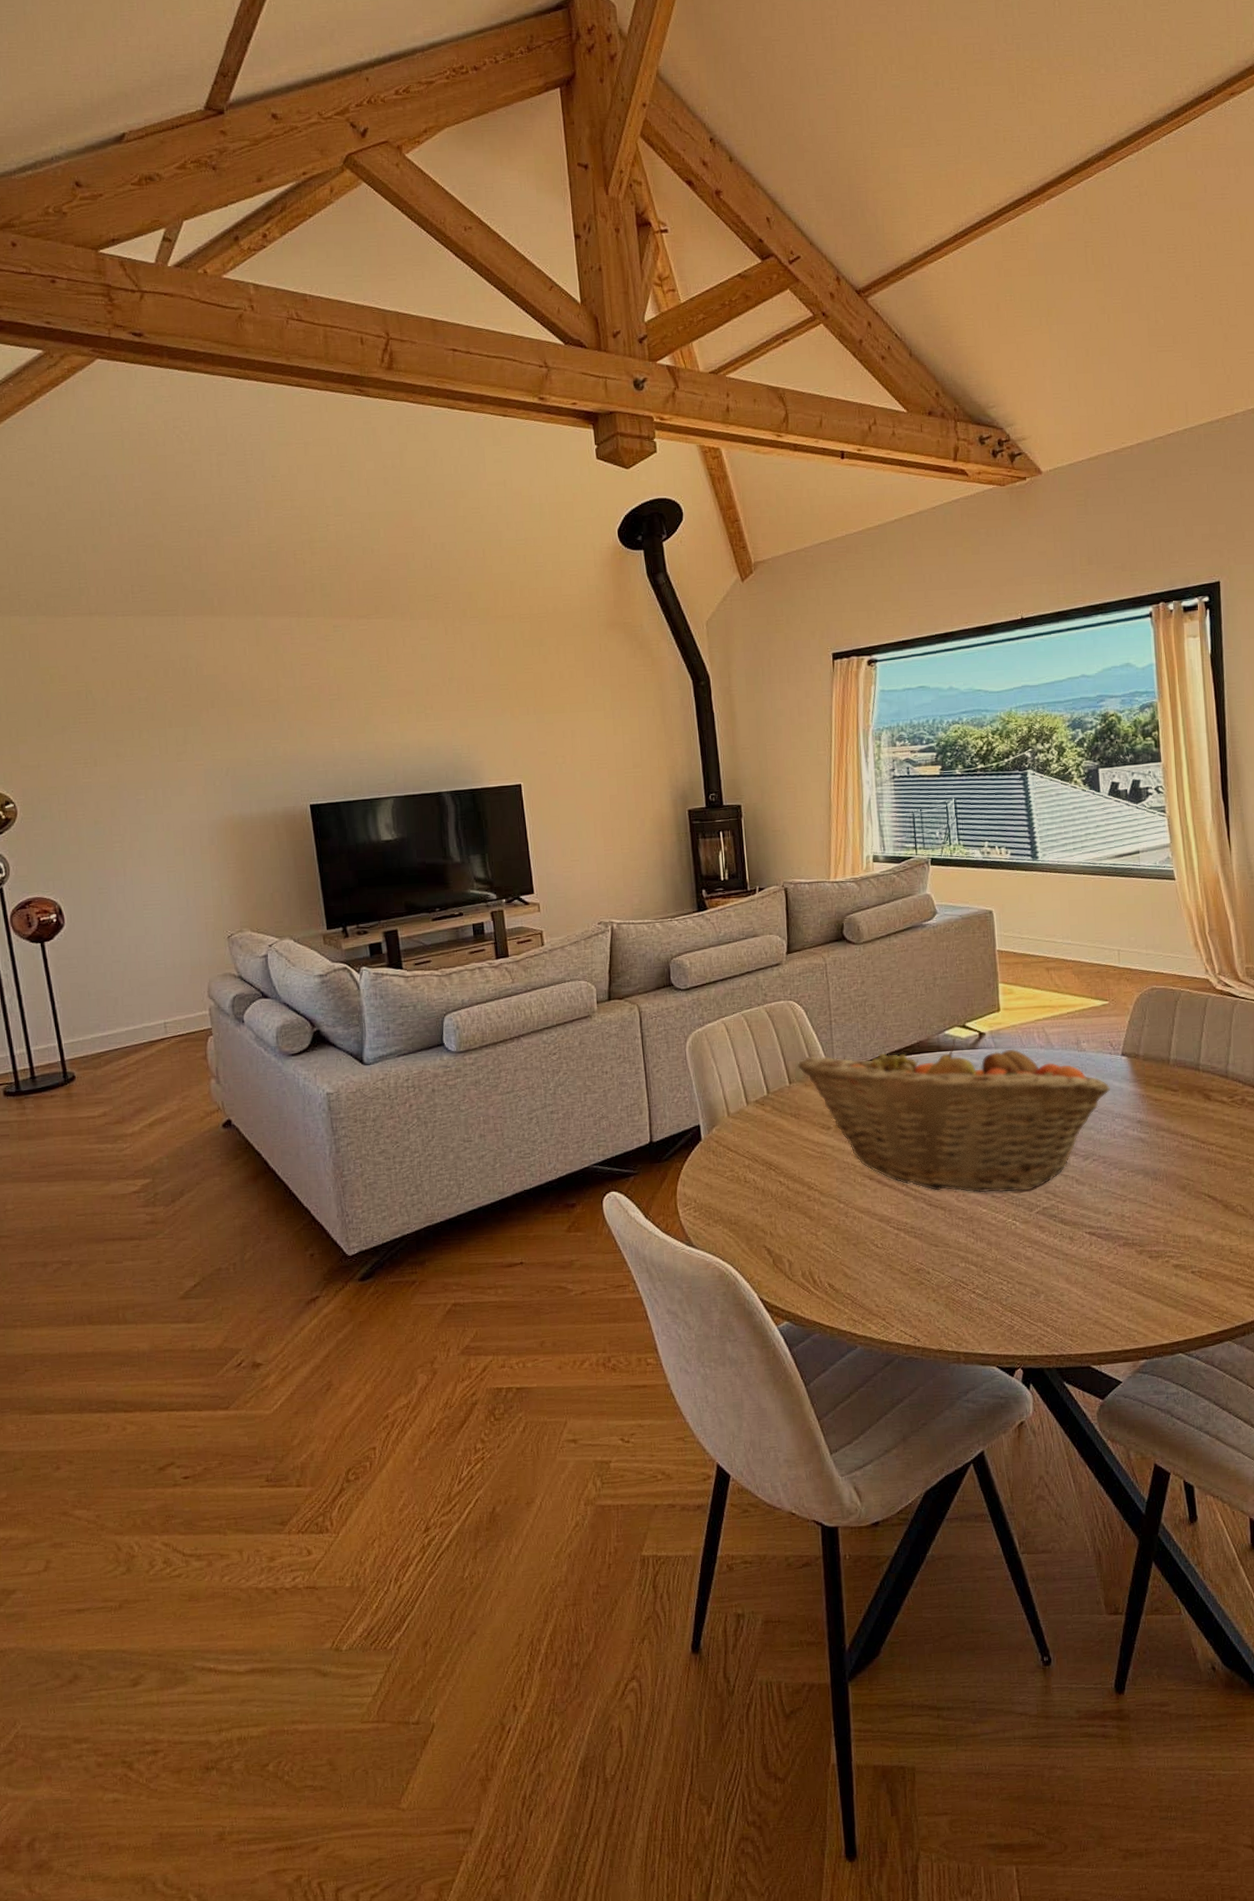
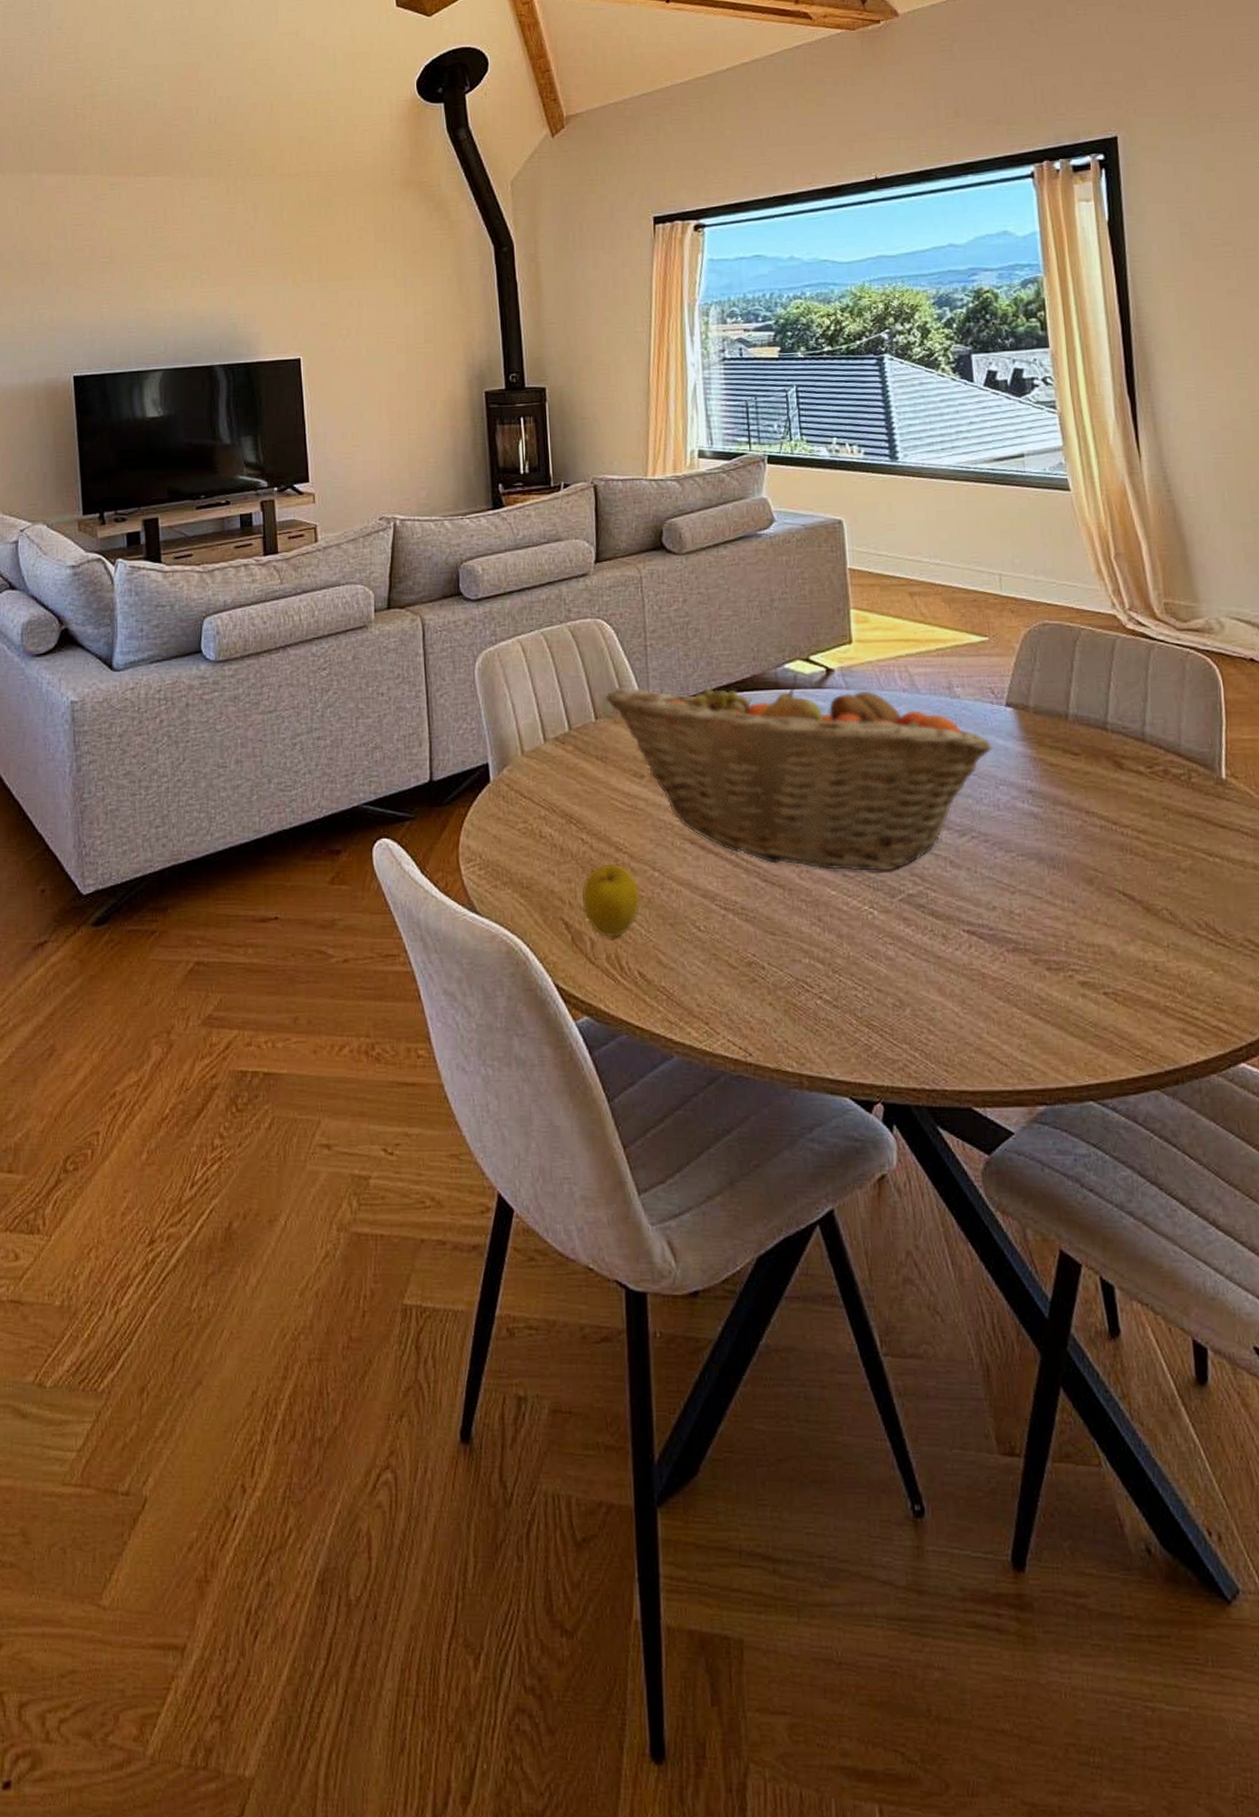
apple: none [780,1199,829,1259] -> present [581,864,640,938]

